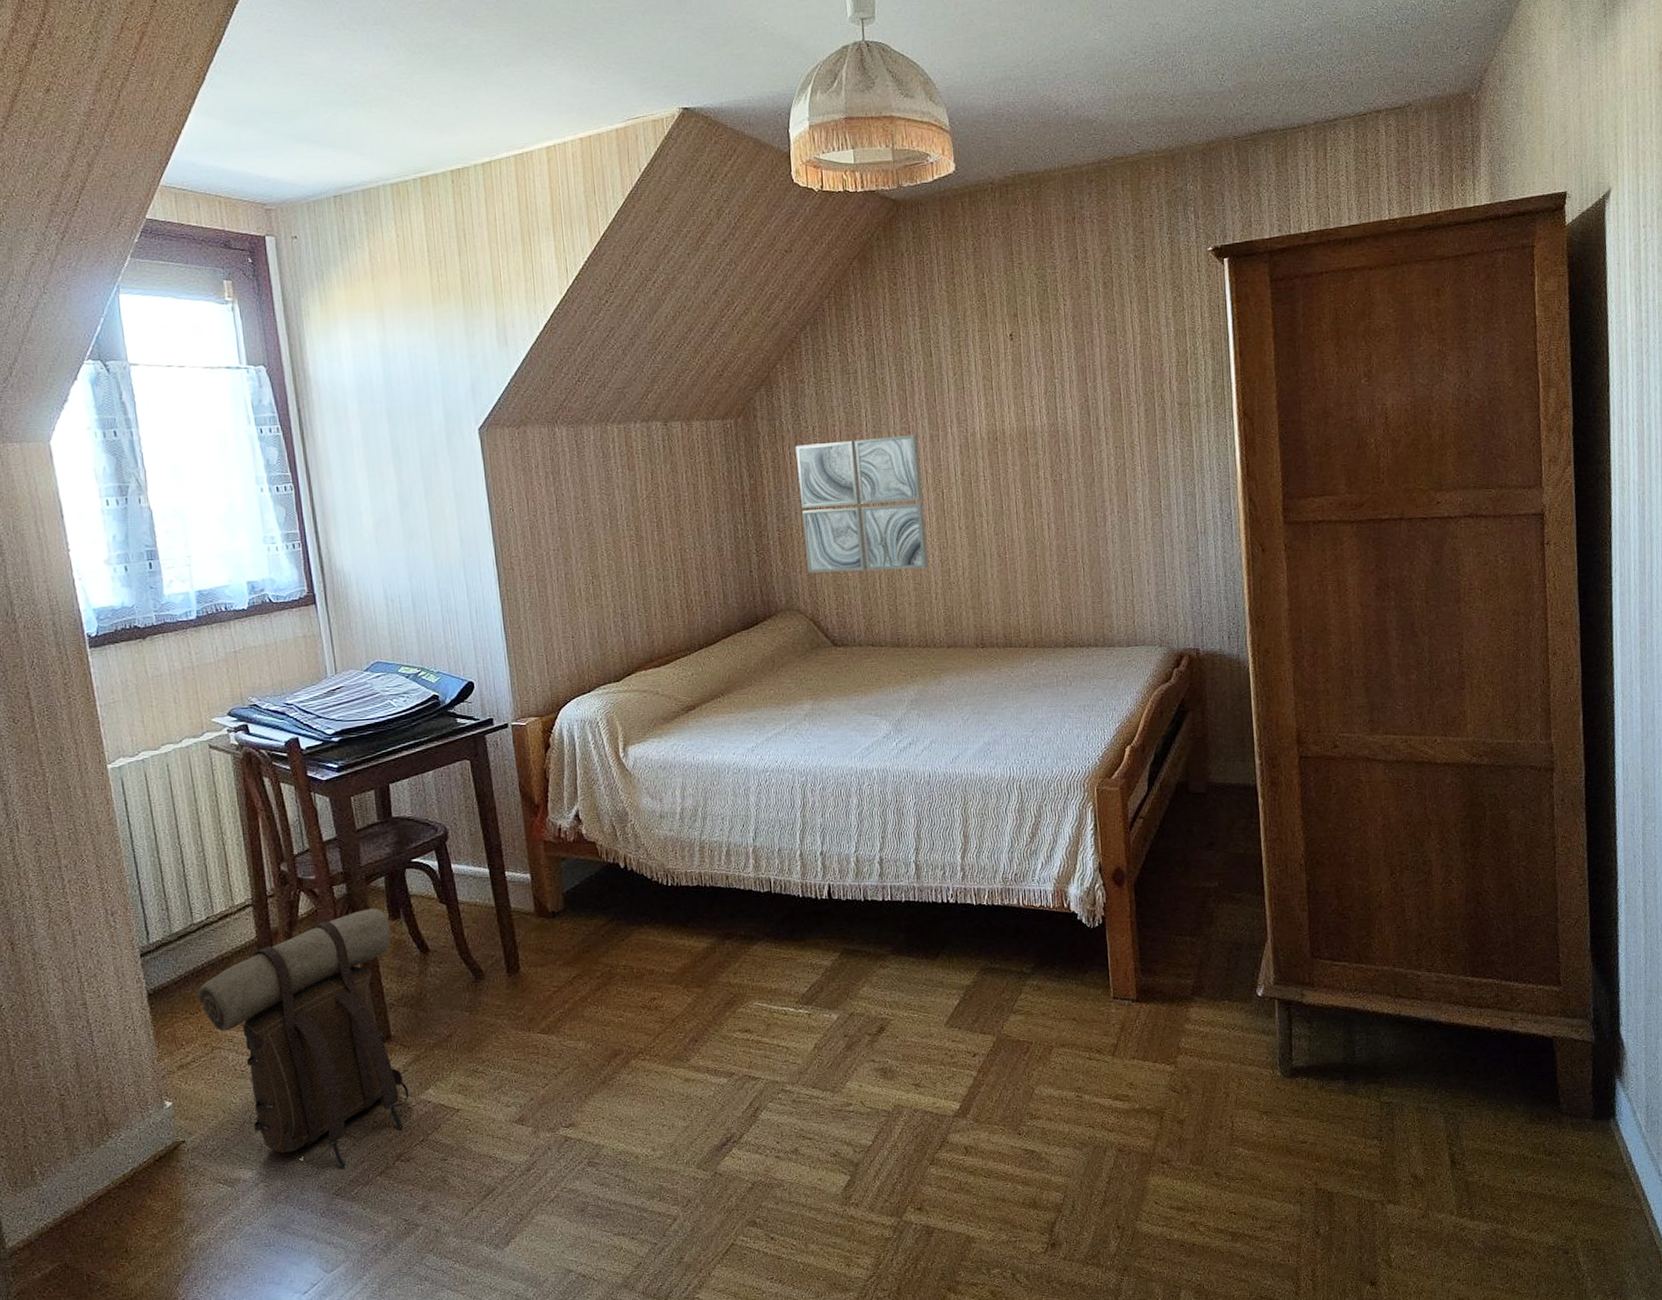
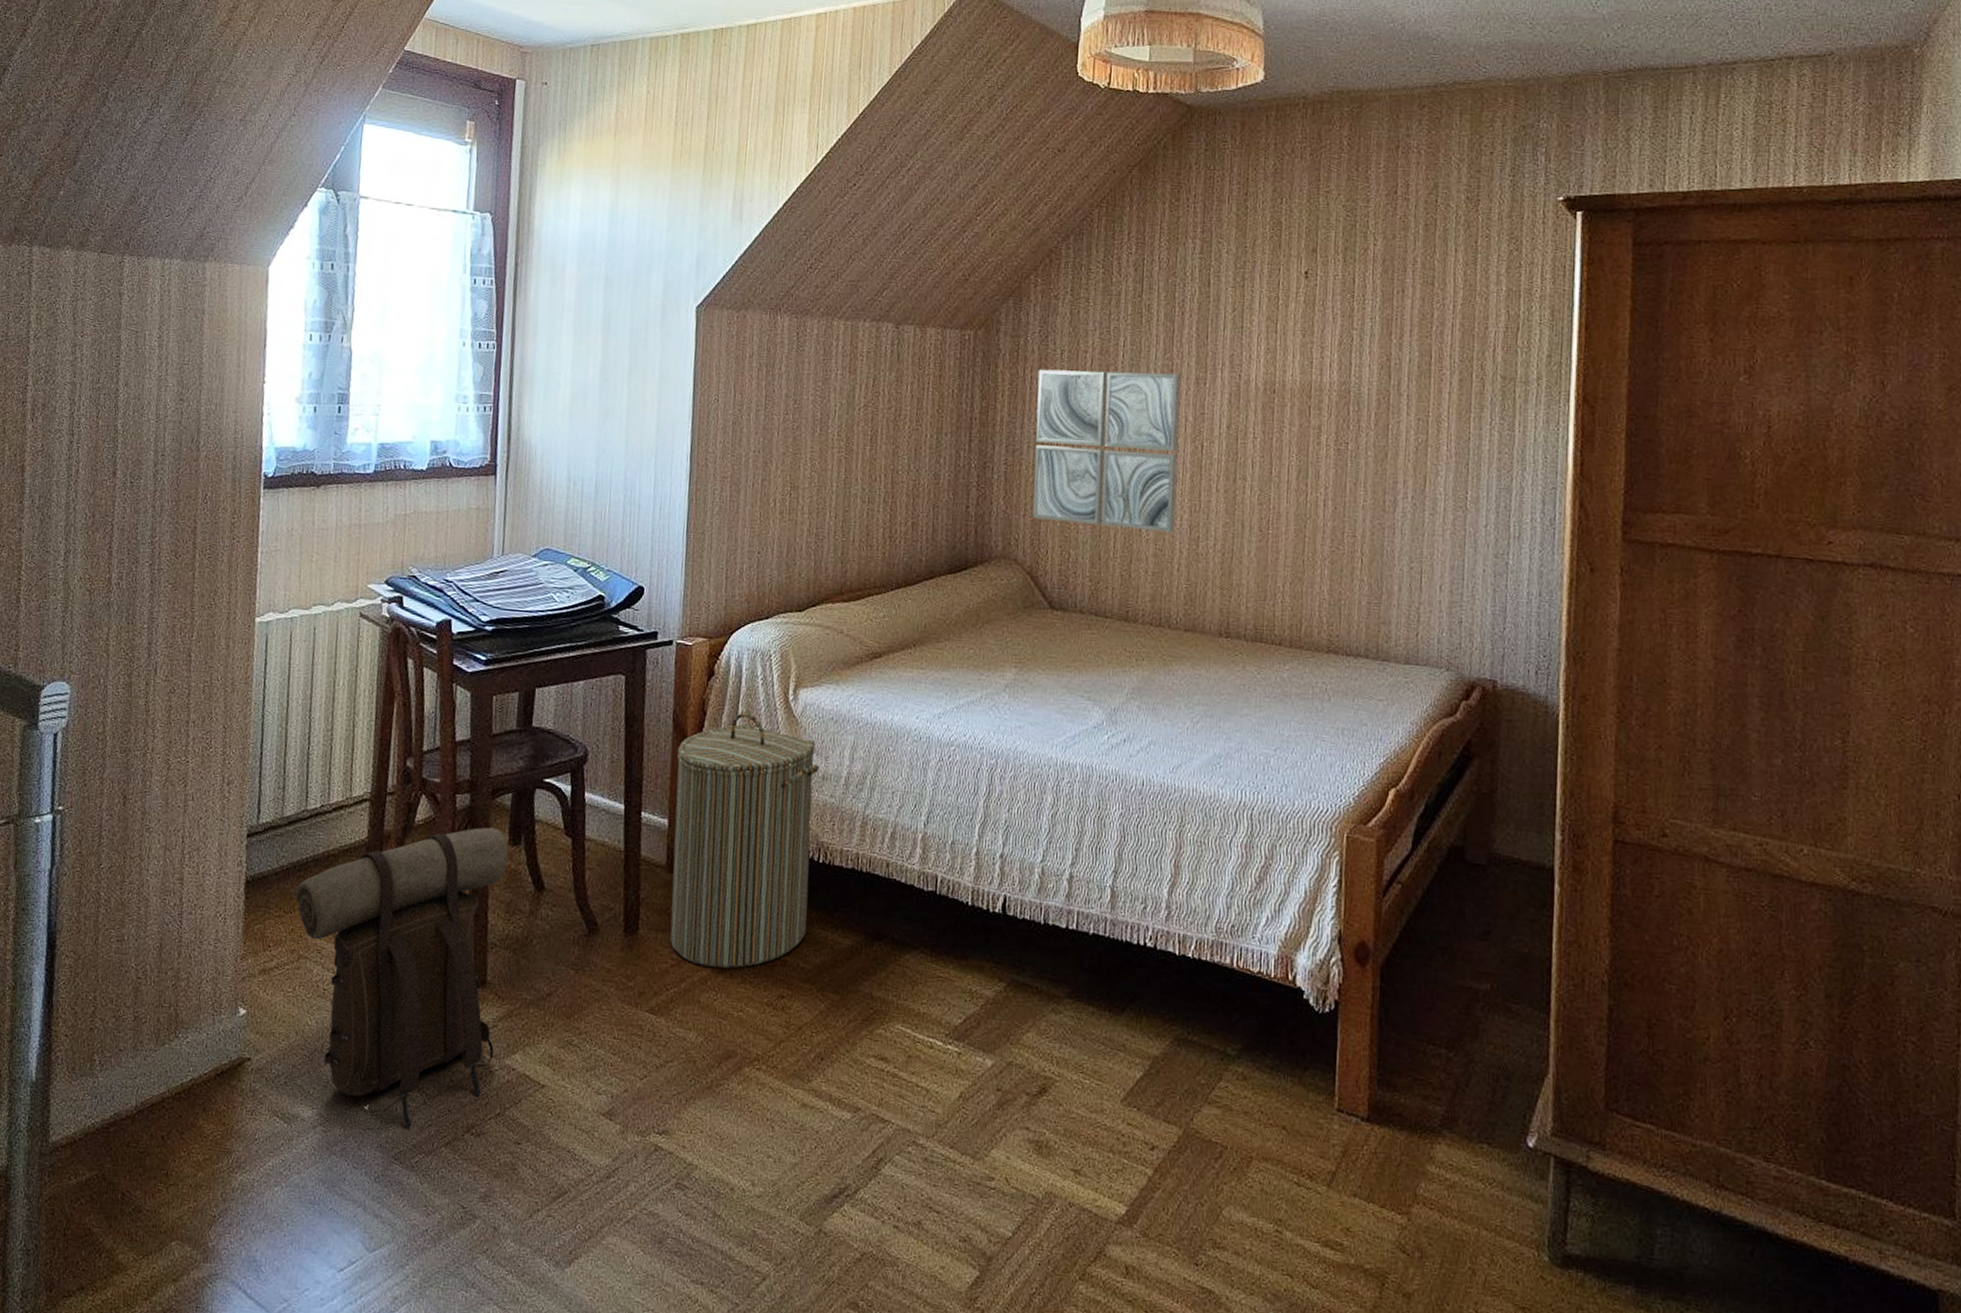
laundry hamper: none [528,774,667,988] -> present [670,713,820,969]

